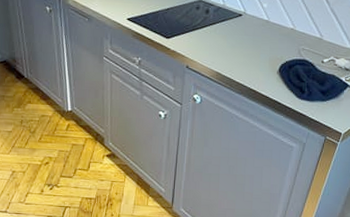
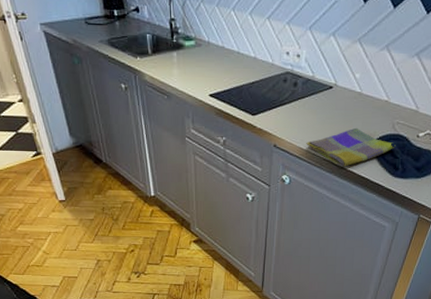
dish towel: none [217,52,302,89] -> present [306,127,396,167]

